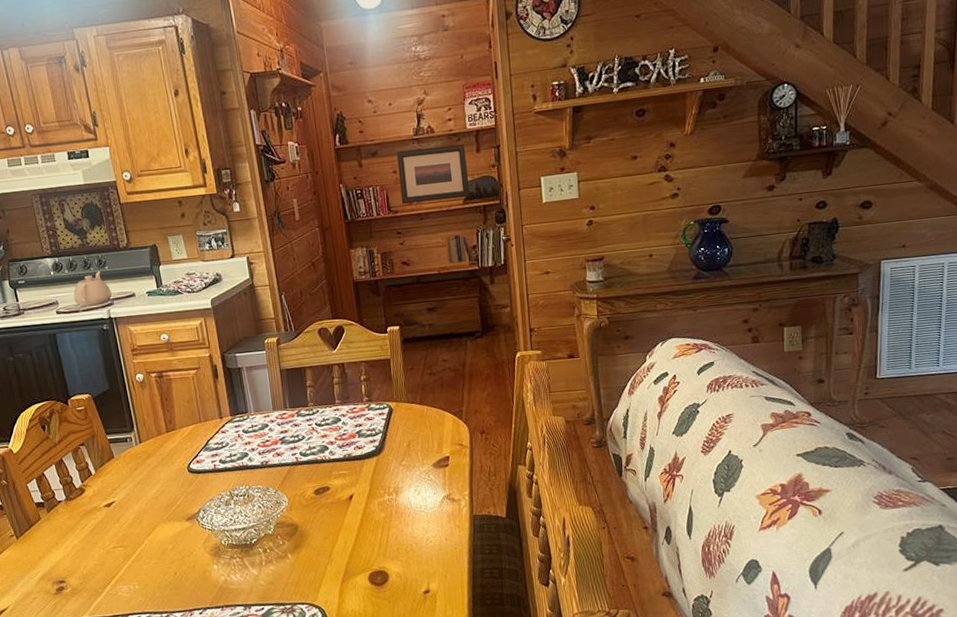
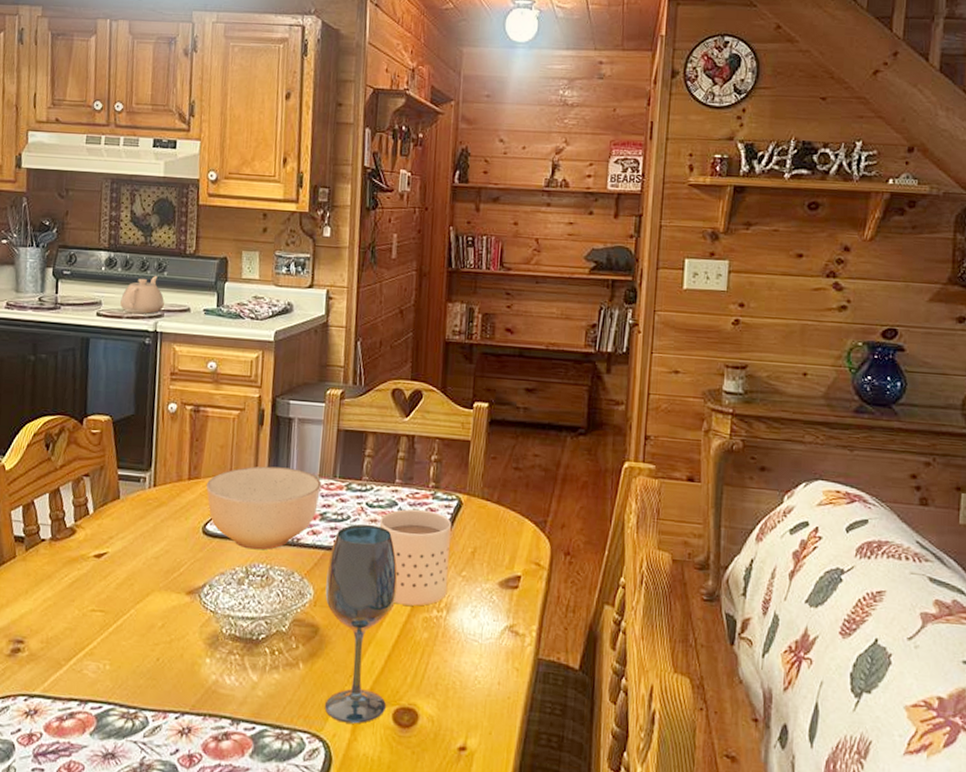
bowl: none [182,407,277,477] -> present [206,466,322,550]
wineglass: none [294,439,362,591] -> present [324,524,398,724]
mug: none [329,420,394,496] -> present [379,509,452,606]
picture frame: present [396,144,471,204] -> none [517,201,602,267]
books: present [445,234,473,264] -> none [559,307,591,342]

